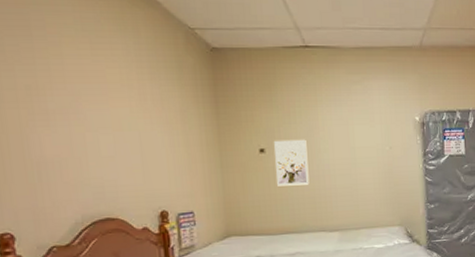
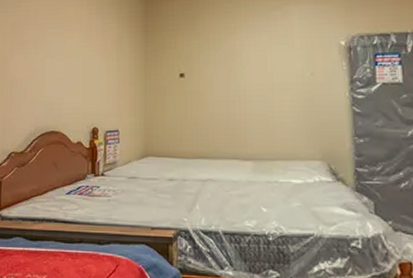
wall art: present [274,139,310,186] -> none [193,64,225,110]

